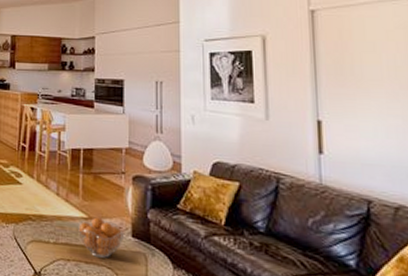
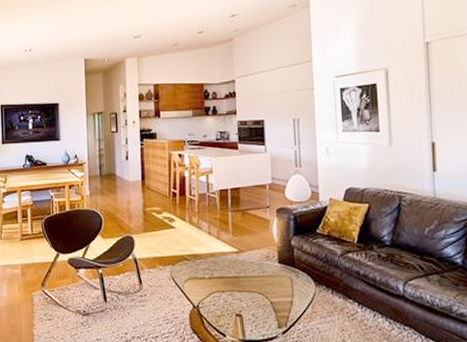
fruit basket: present [78,217,125,258] -> none [230,250,272,285]

